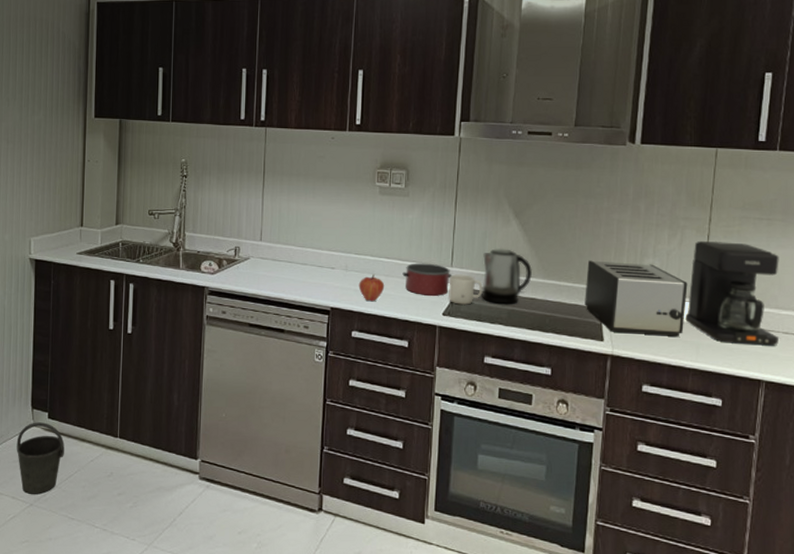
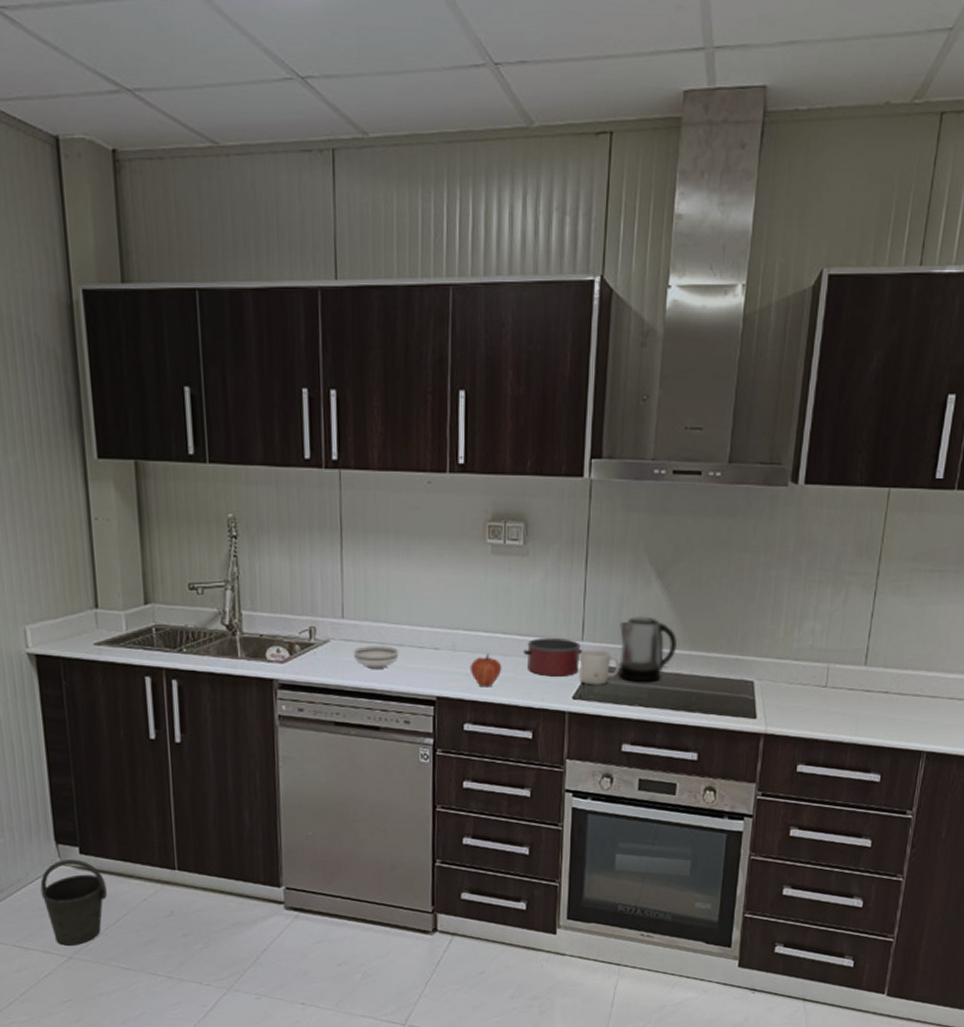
bowl: none [267,263,303,282] -> present [353,646,399,669]
toaster: present [585,260,688,337] -> none [736,626,851,709]
coffee maker: present [685,240,779,345] -> none [846,598,949,713]

